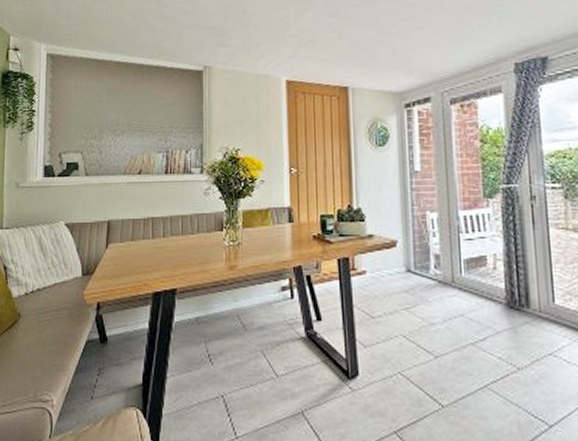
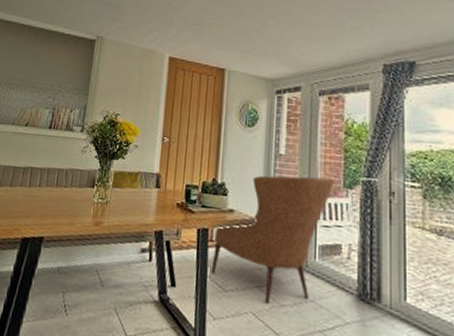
chair: none [356,190,474,324] -> present [211,175,335,304]

